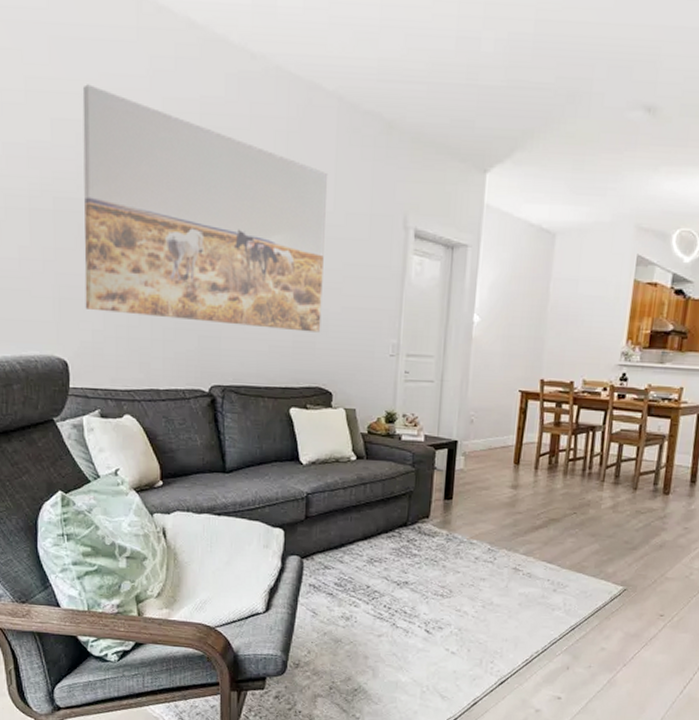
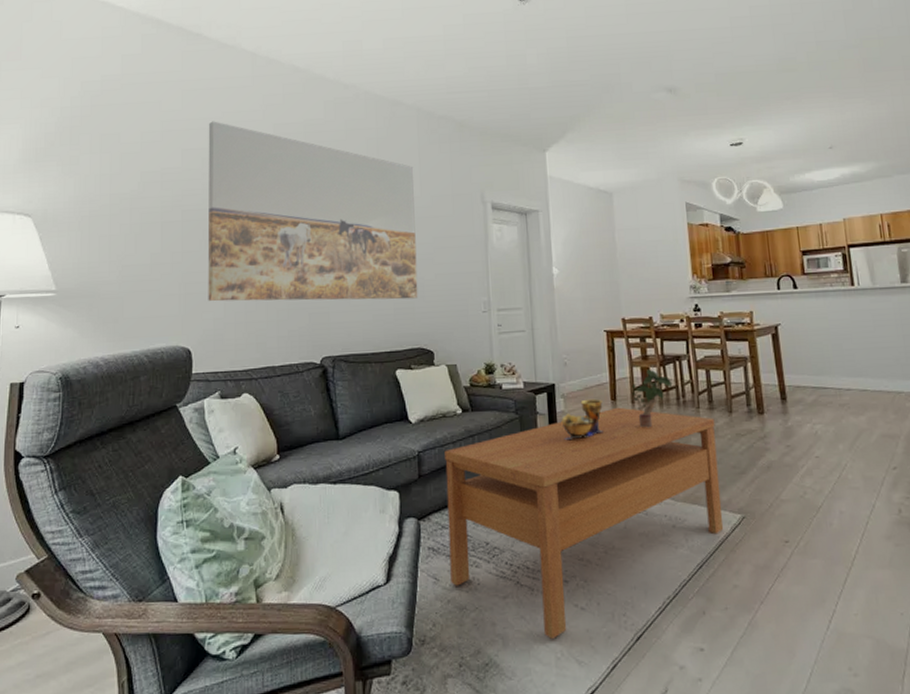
coffee table: none [329,471,617,676] -> present [445,407,724,640]
decorative bowl: none [458,460,505,498] -> present [561,398,603,440]
potted plant: none [537,436,581,496] -> present [631,369,673,428]

